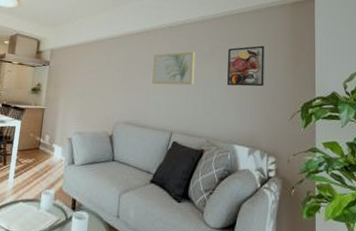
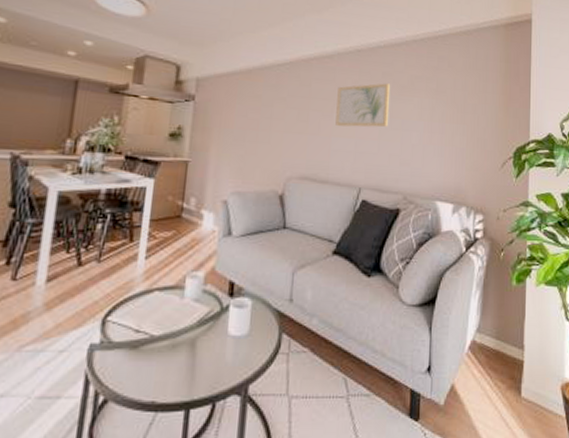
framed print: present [227,45,264,87] -> none [429,76,474,128]

